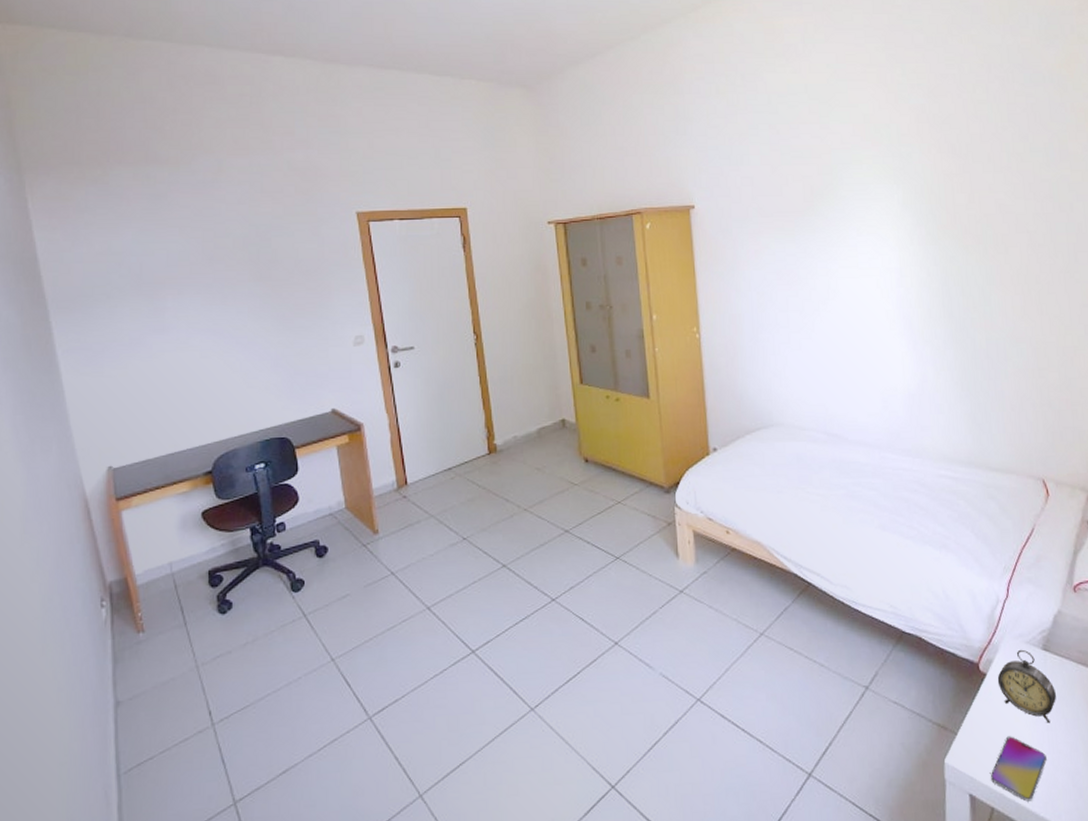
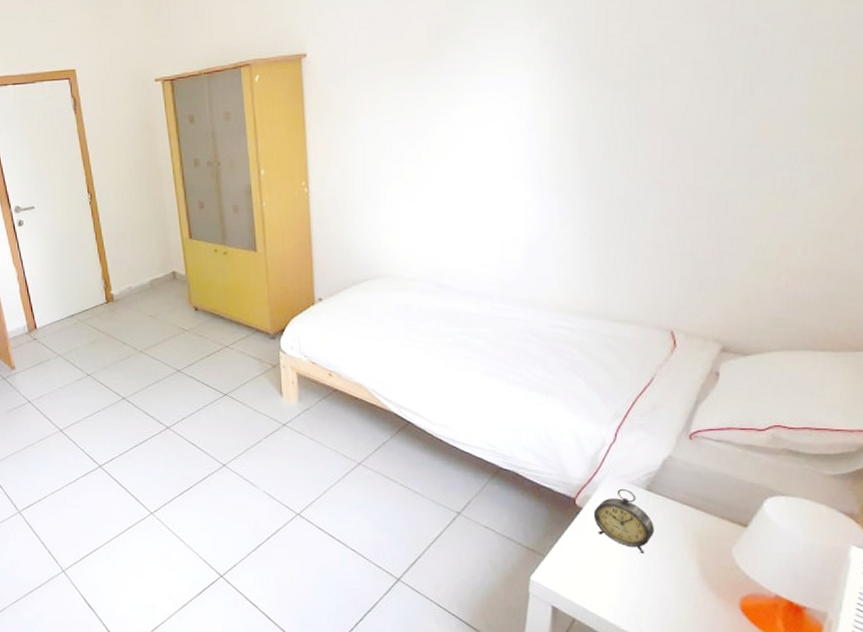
smartphone: present [991,736,1047,802] -> none [576,562,636,616]

